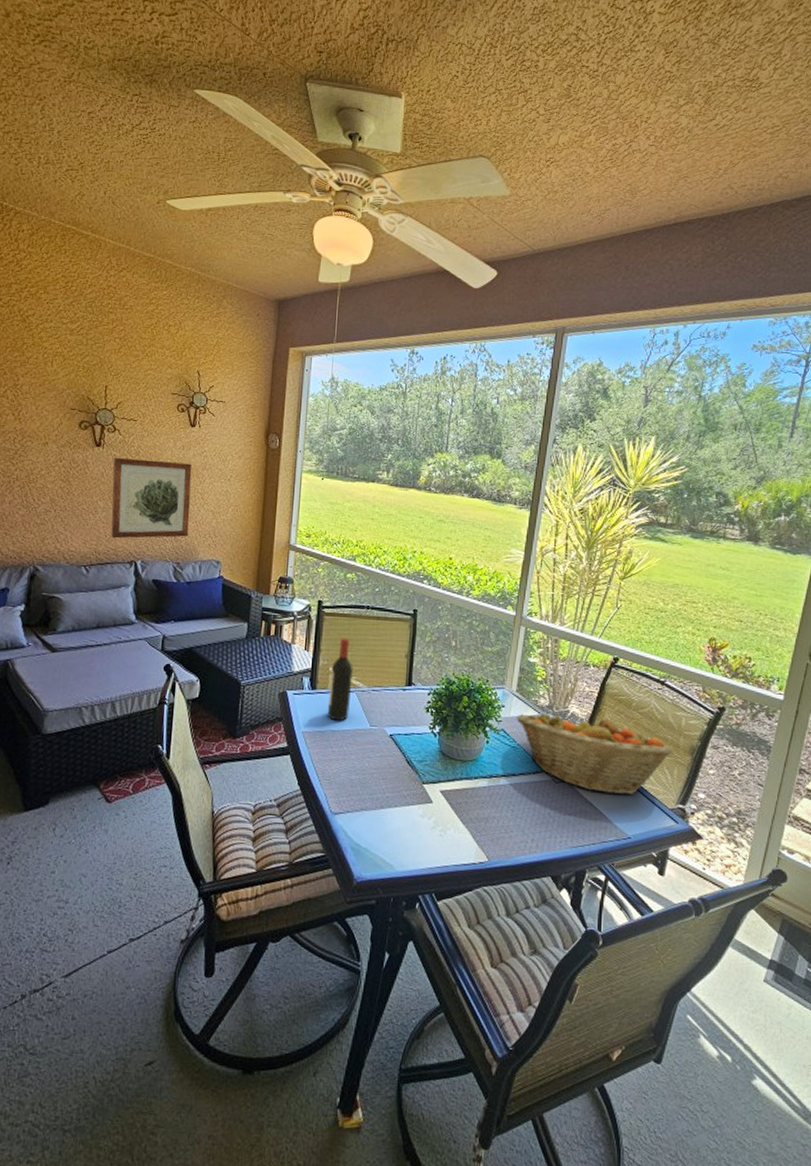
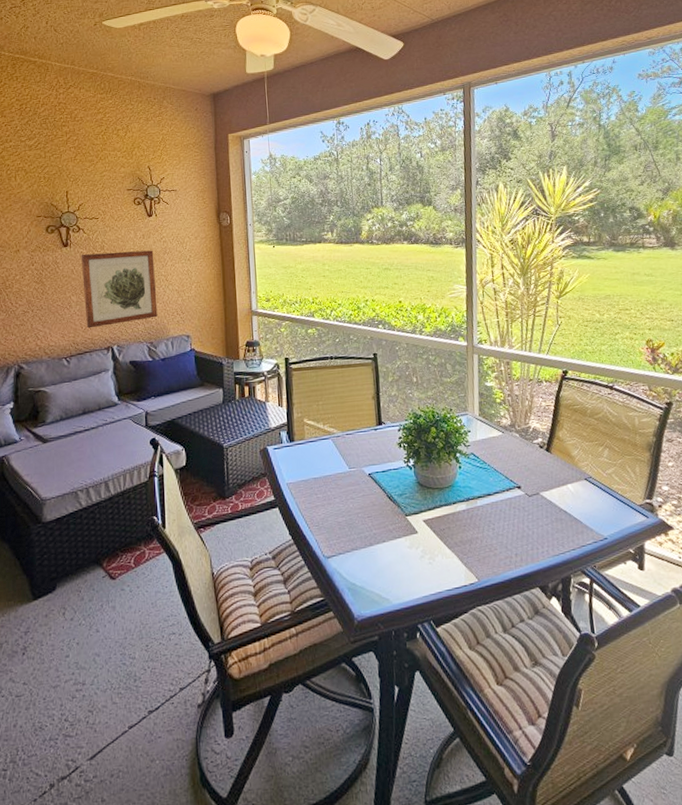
wine bottle: present [327,637,353,721] -> none [305,388,328,469]
fruit basket: present [516,712,674,795] -> none [483,426,633,500]

